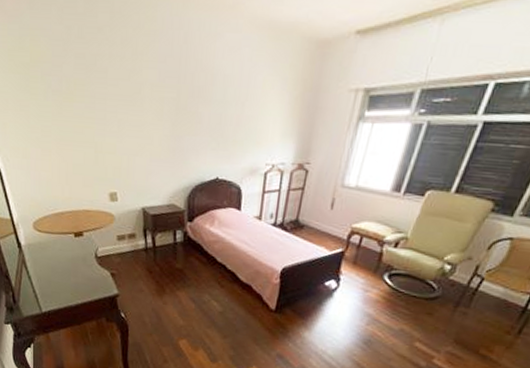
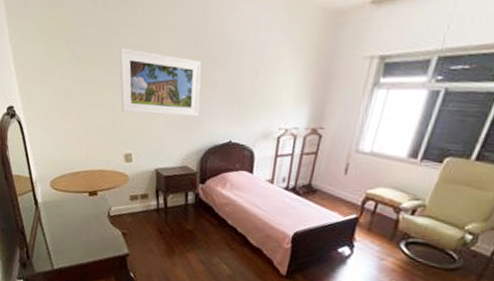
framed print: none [99,81,186,153] -> present [119,48,201,117]

